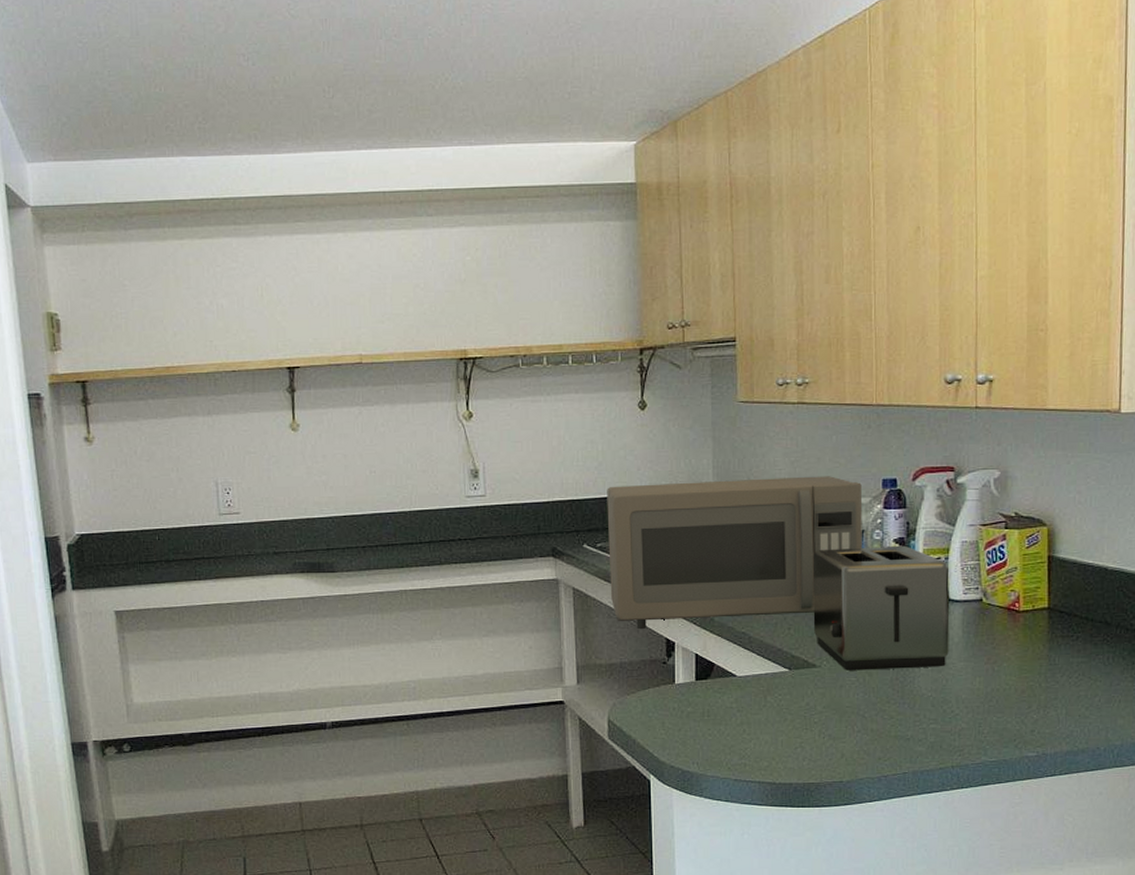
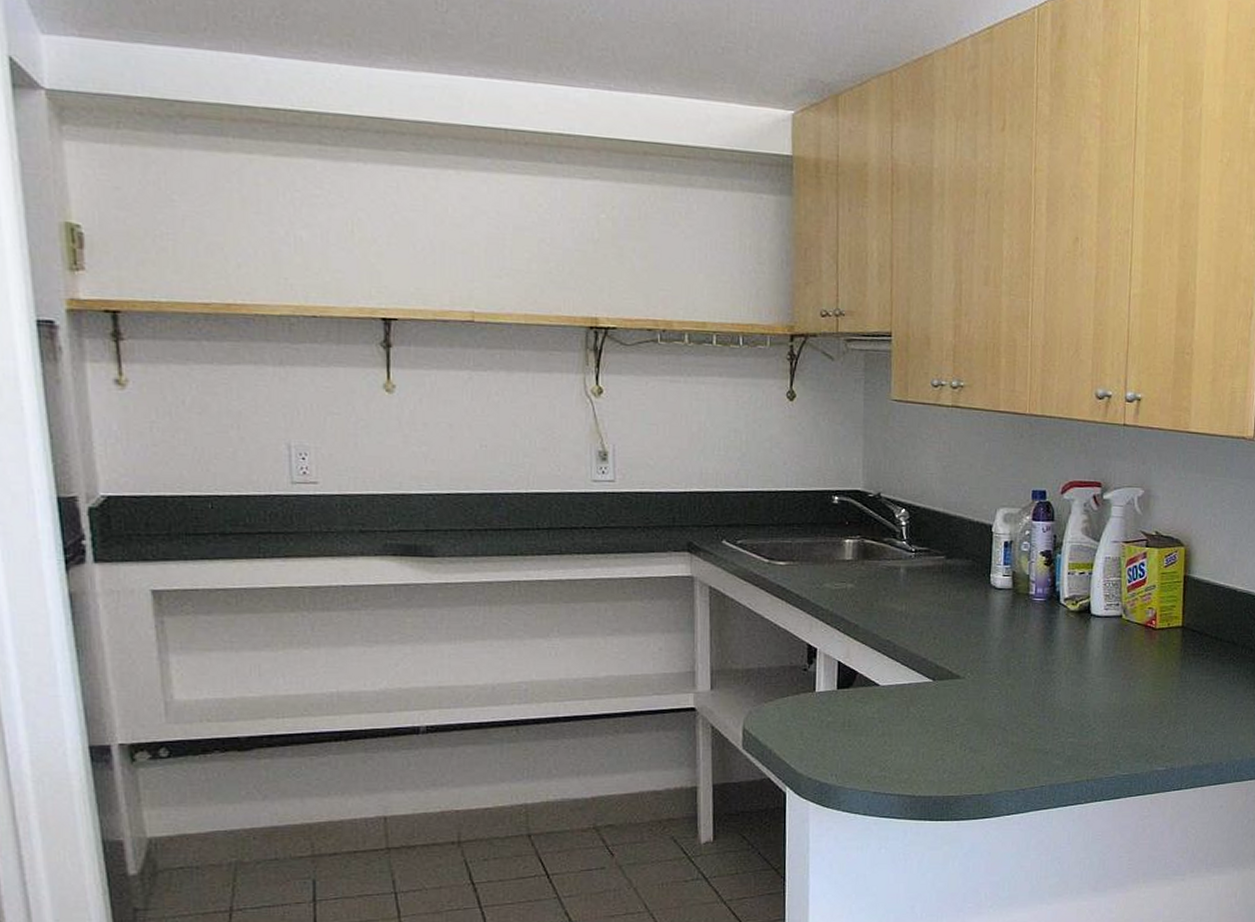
microwave: present [607,476,863,630] -> none [749,479,1012,634]
toaster: present [812,545,950,671] -> none [959,558,1093,683]

